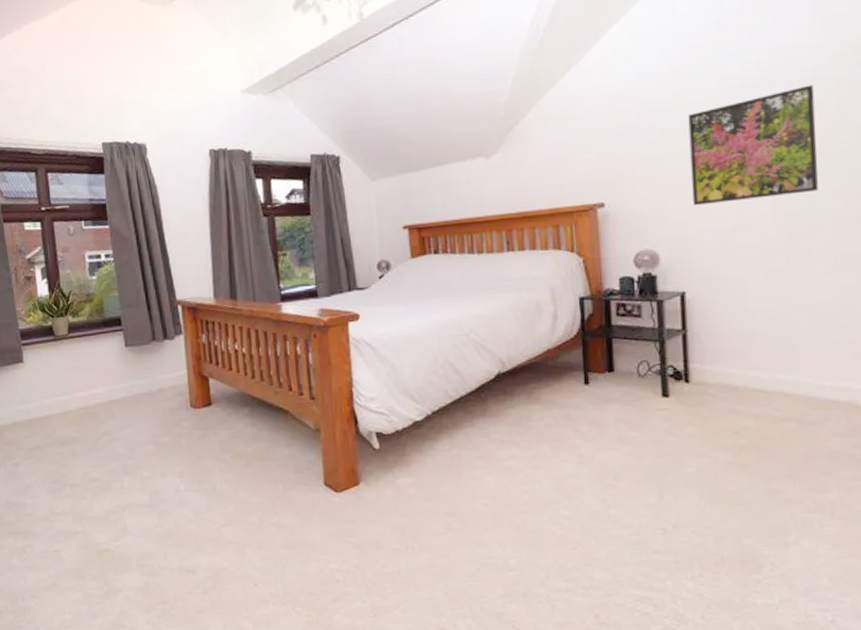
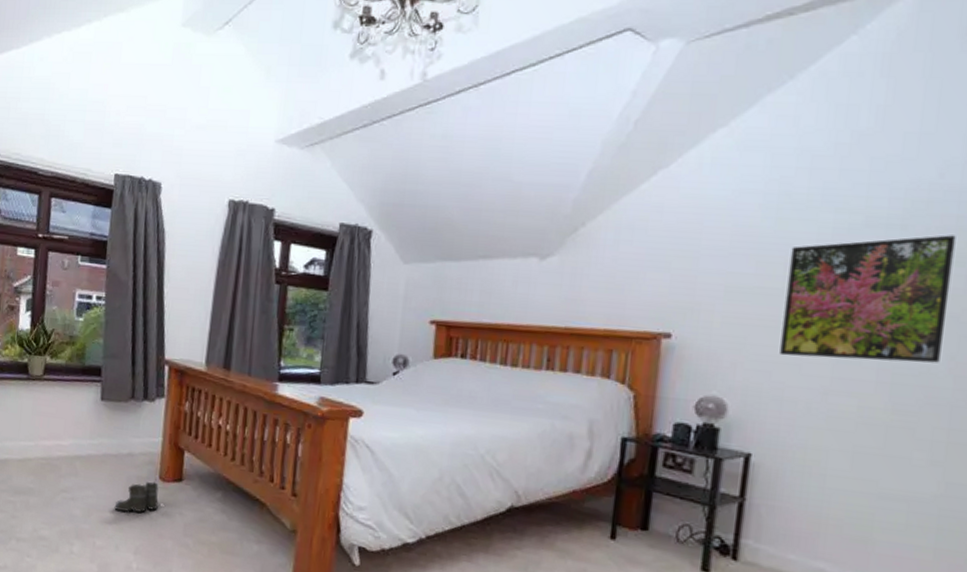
boots: none [154,410,195,444] -> present [114,482,159,515]

